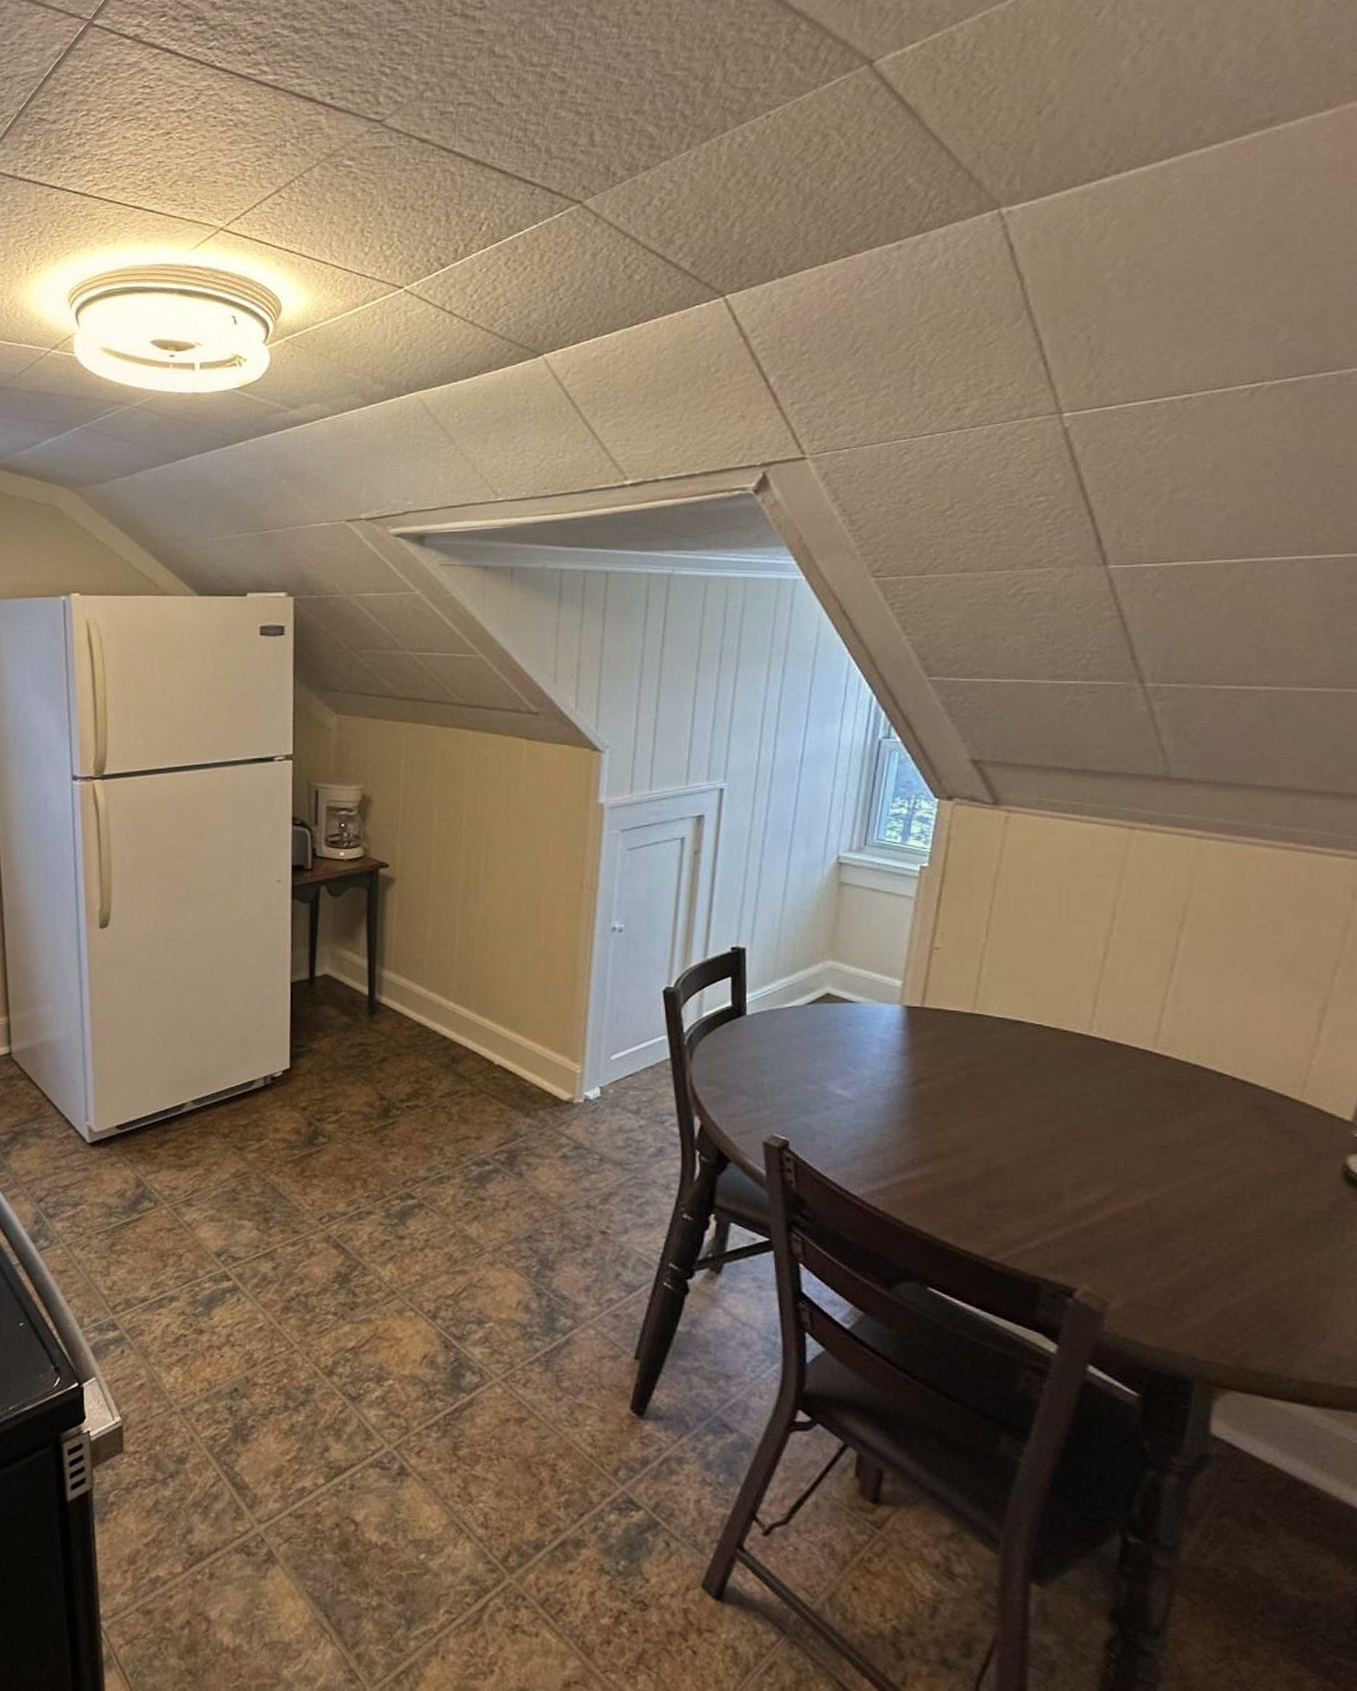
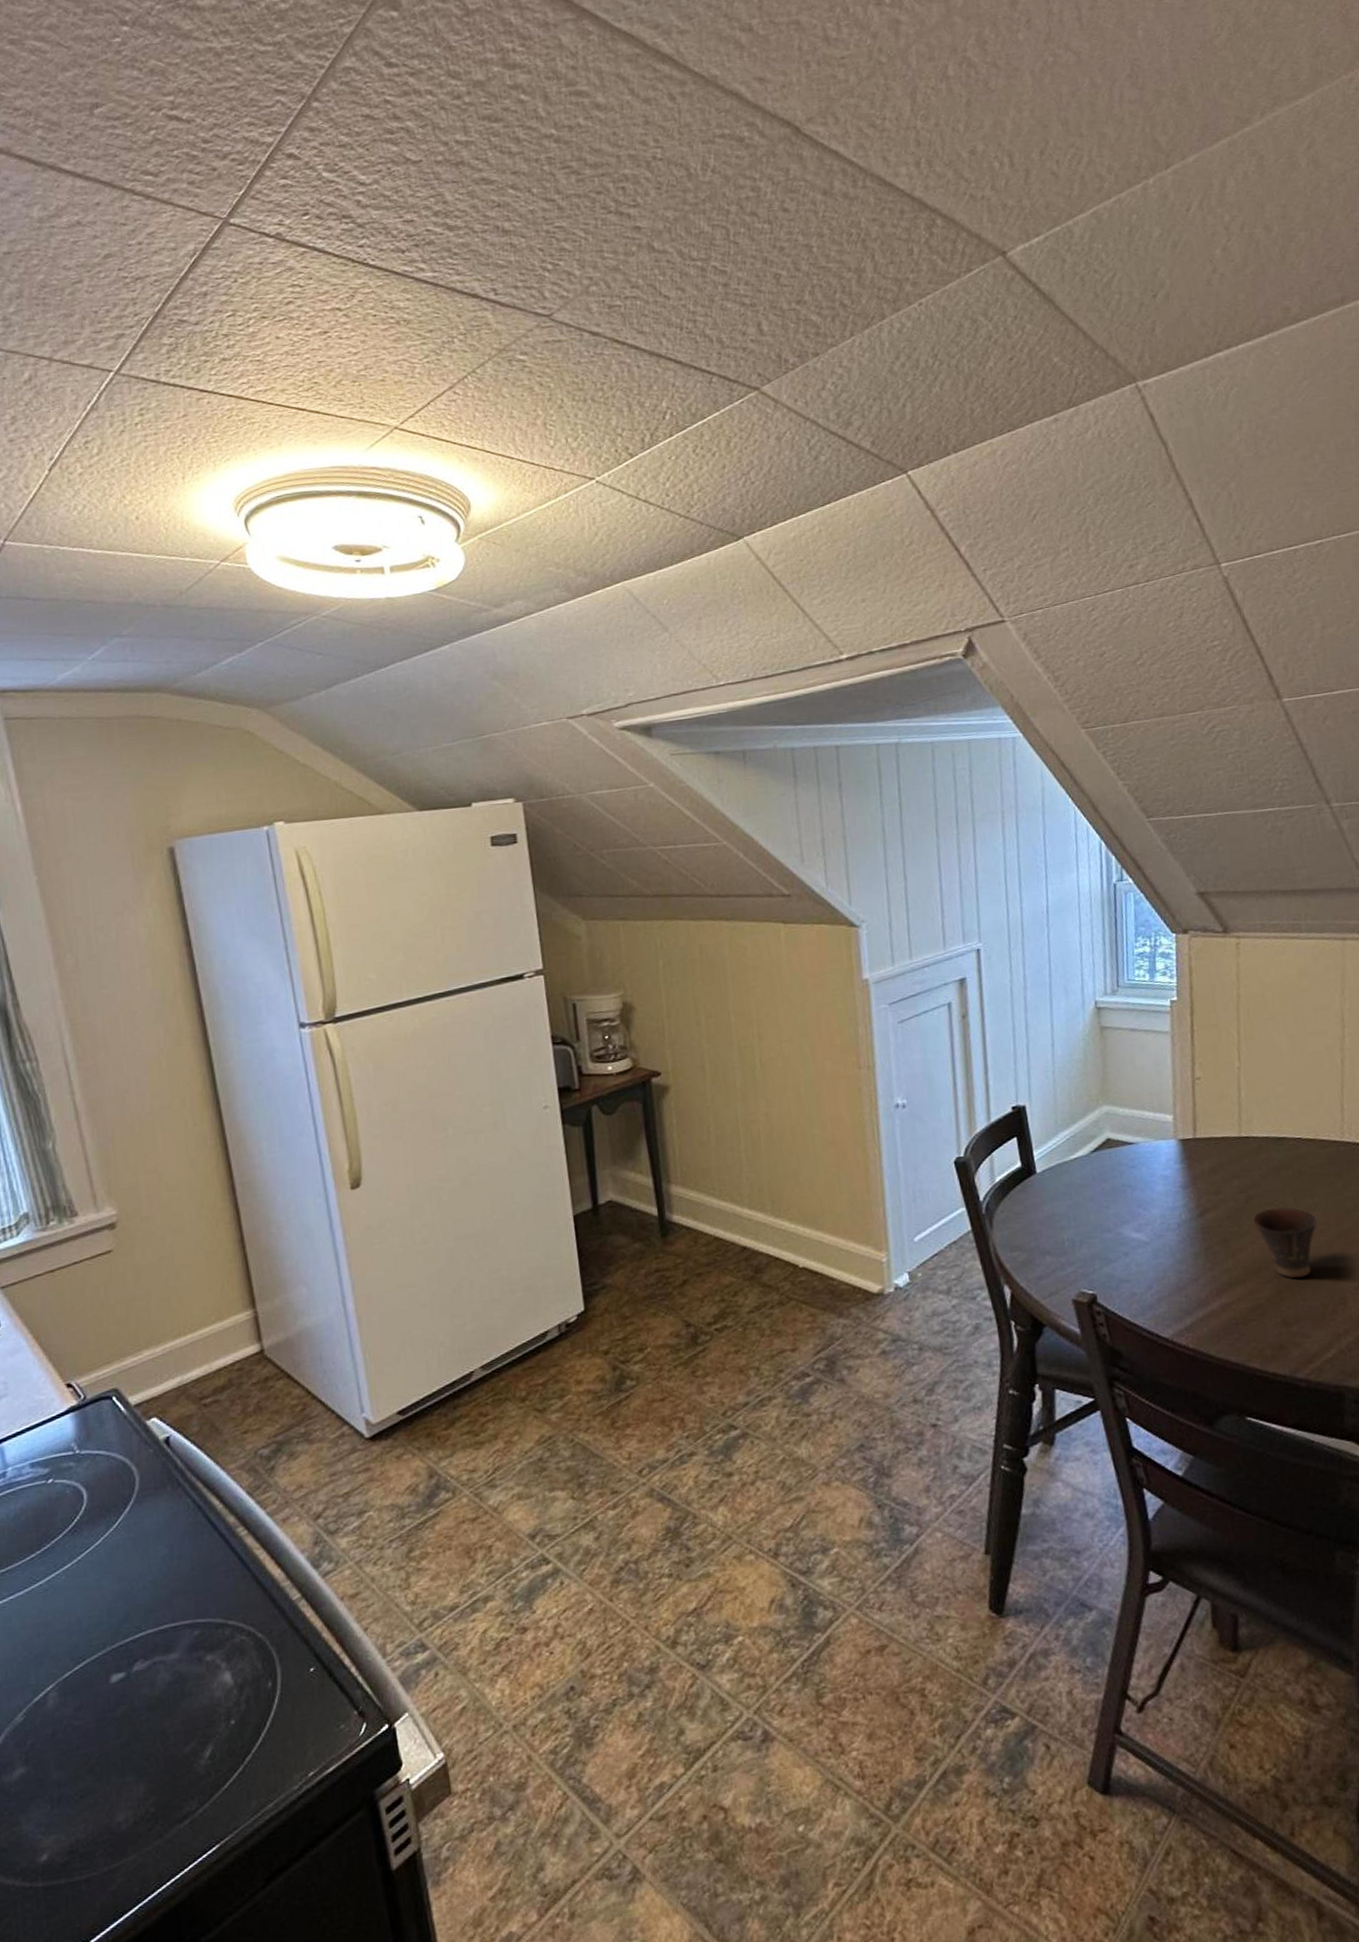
cup: none [971,1089,1044,1164] -> present [1252,1206,1318,1279]

